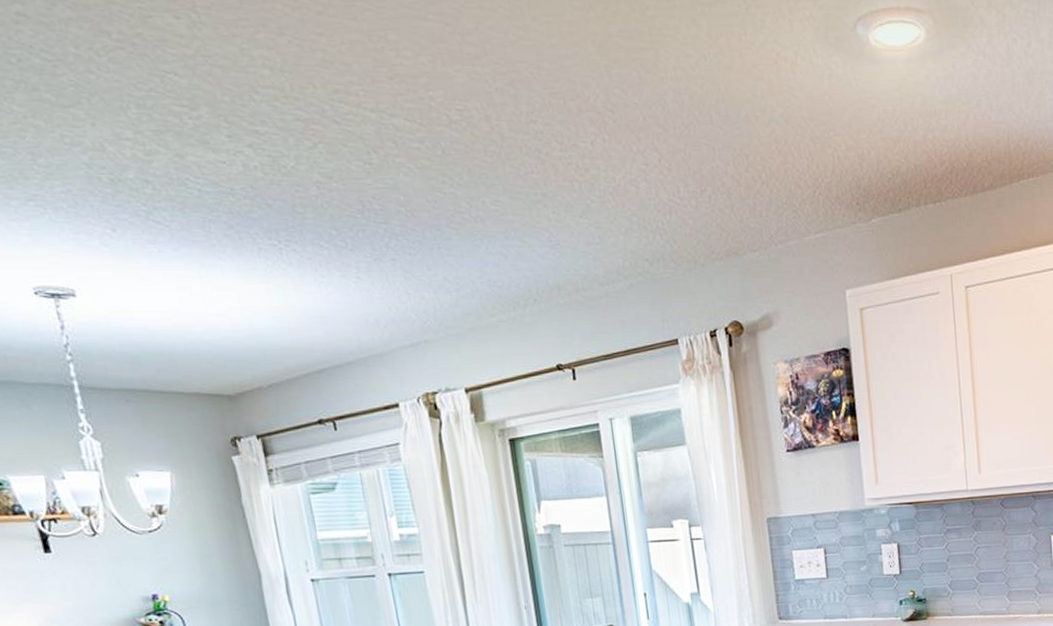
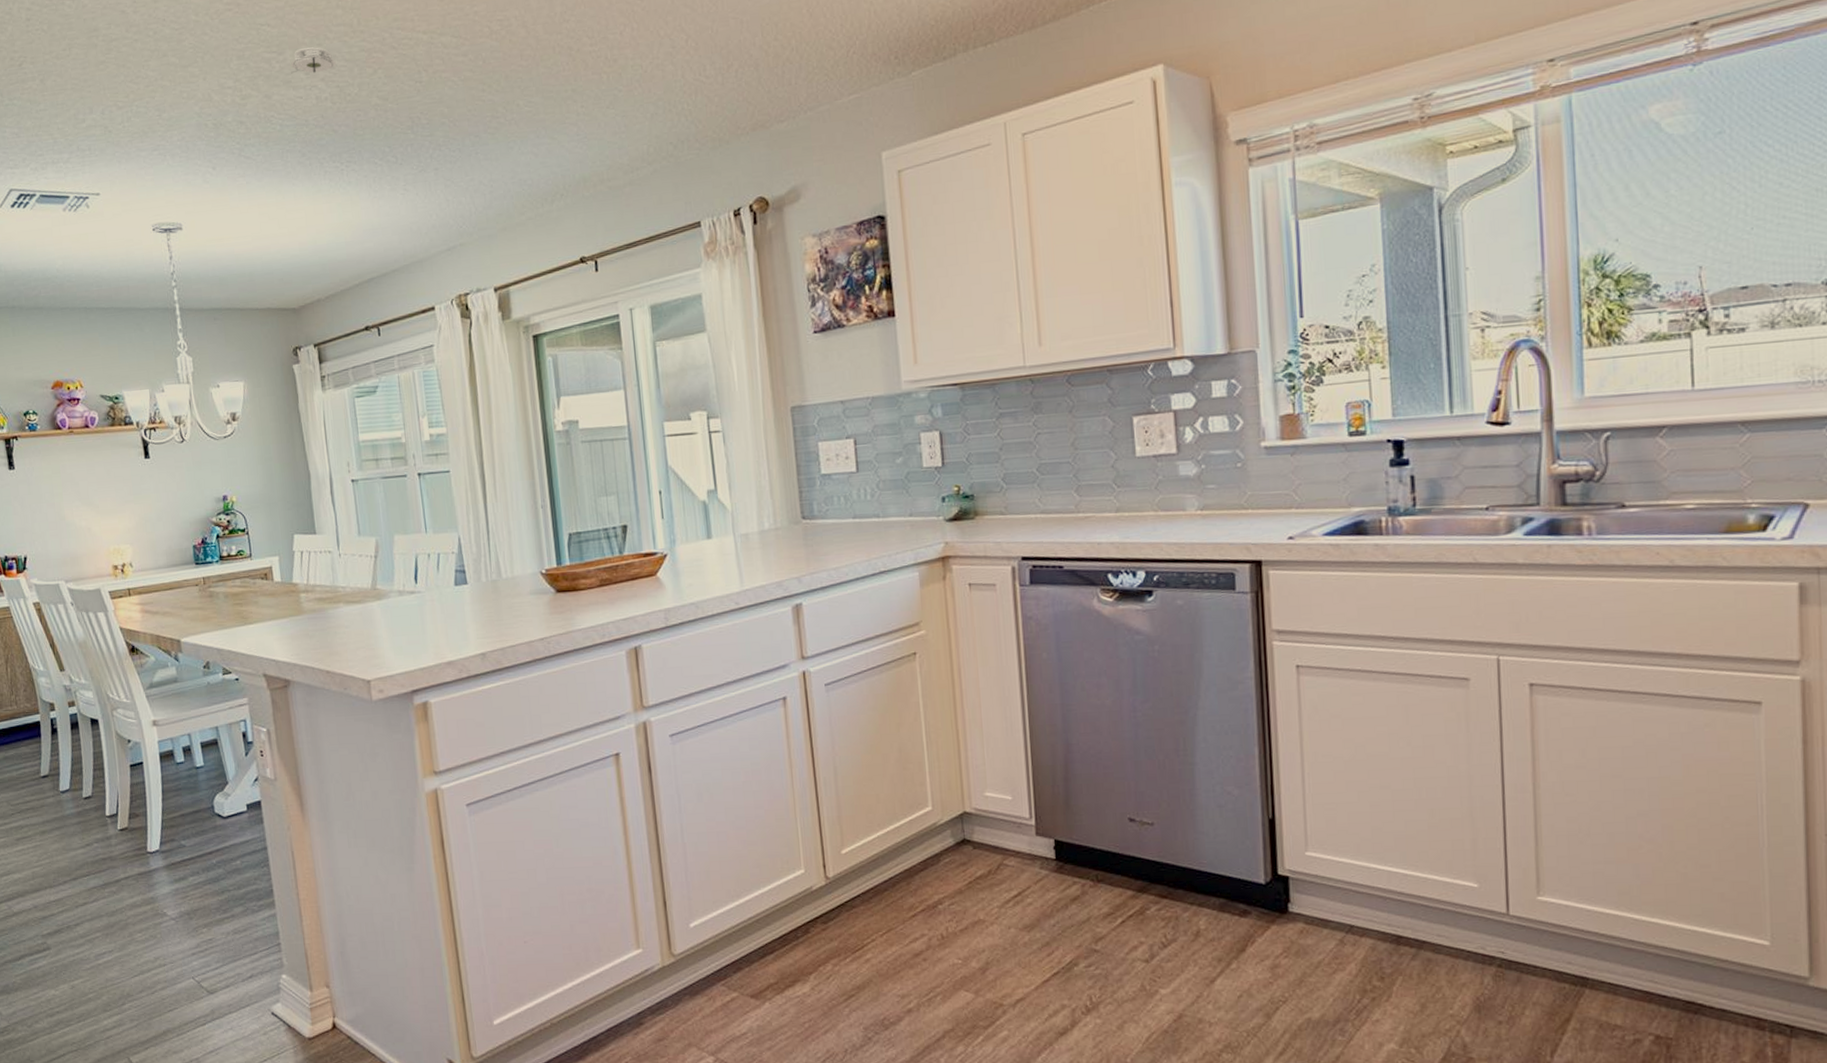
smoke detector: none [208,107,266,137] -> present [291,47,336,74]

